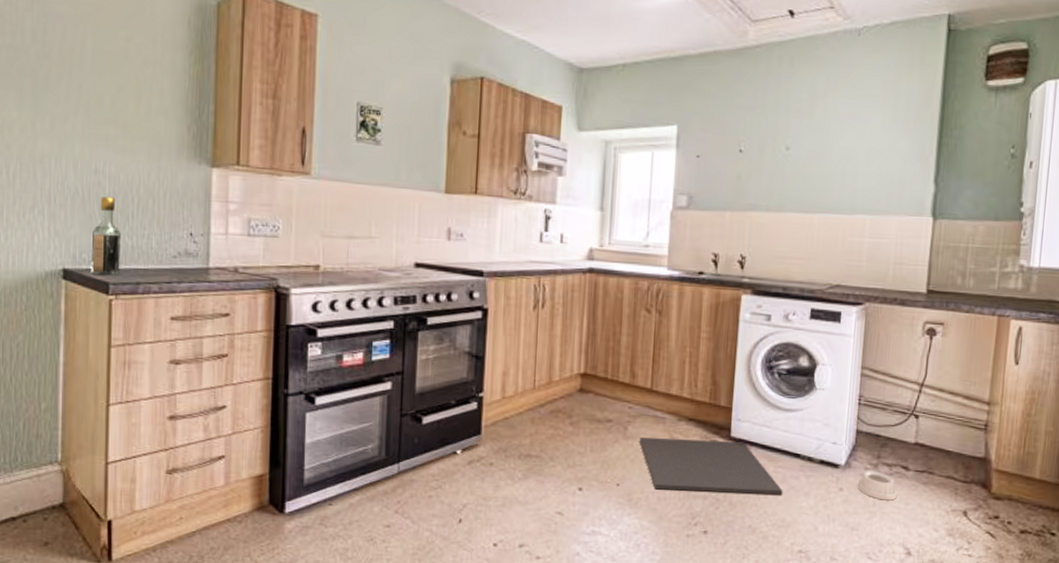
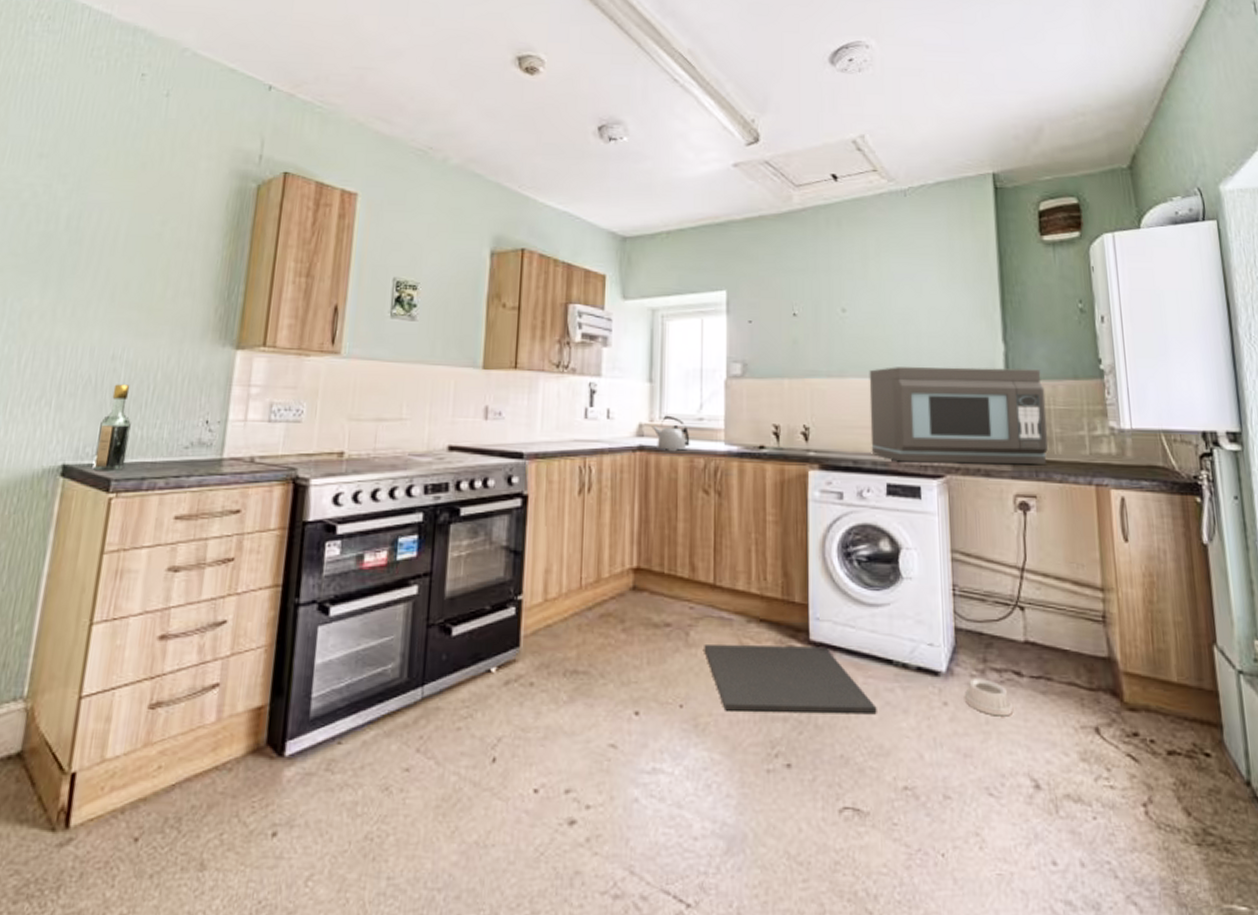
kettle: none [601,241,636,275] -> present [651,415,690,452]
microwave: none [800,203,966,297] -> present [869,367,1049,466]

